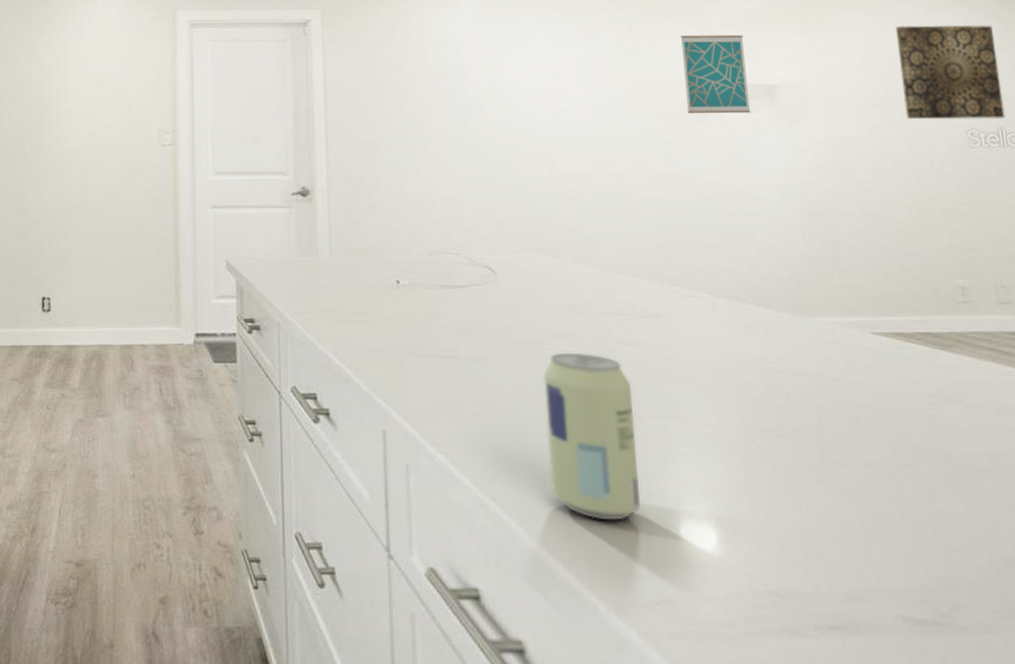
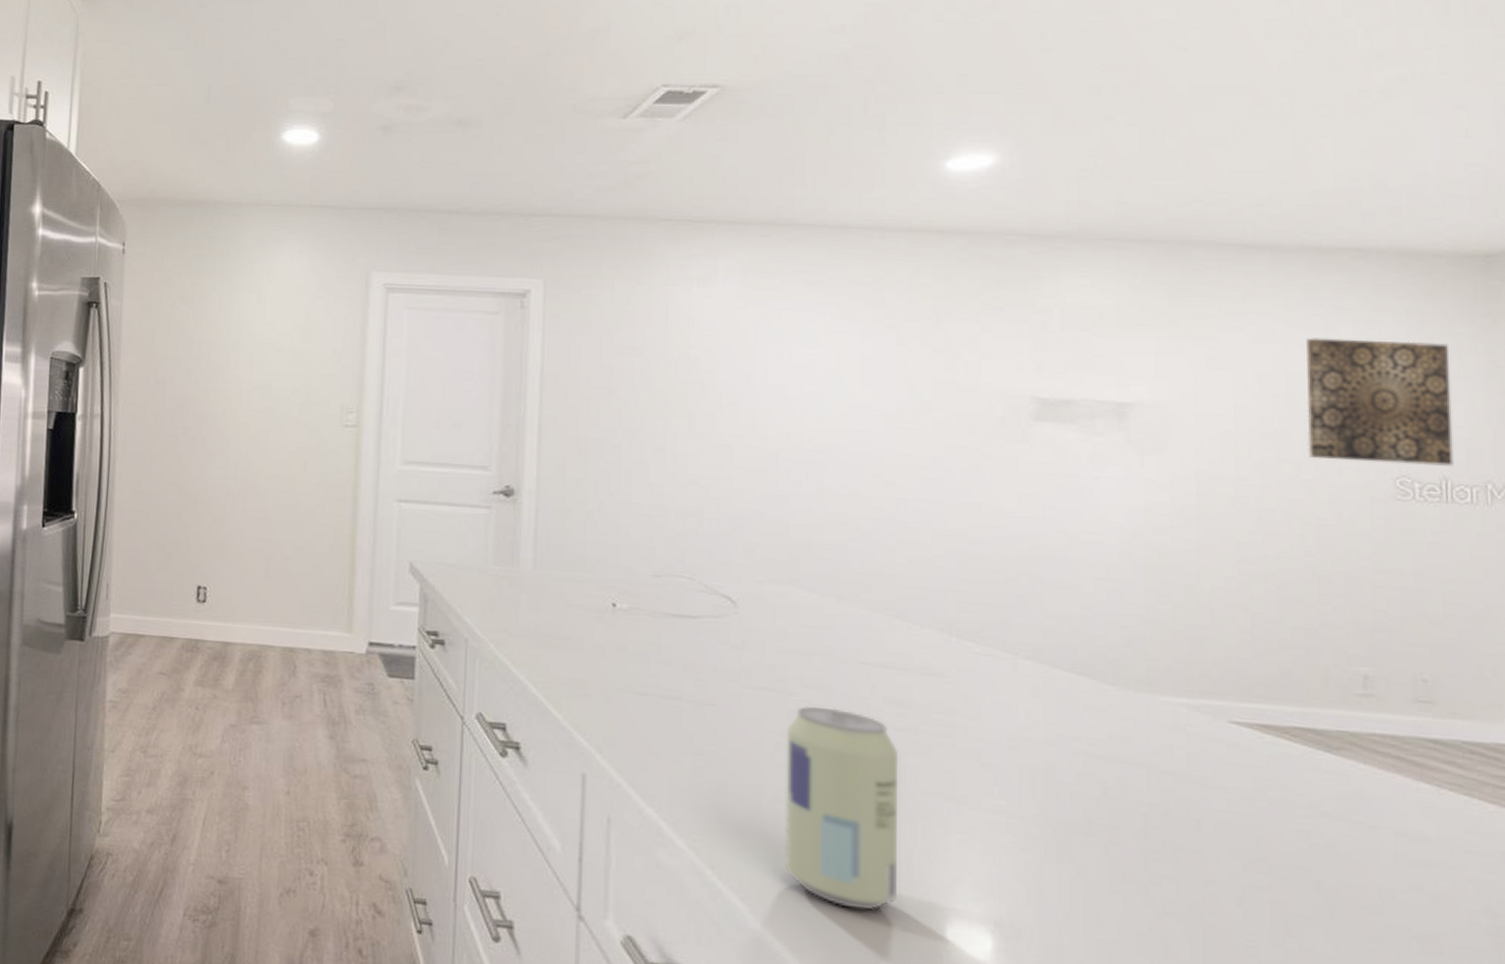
wall art: present [680,34,751,114] -> none [1003,334,1091,436]

